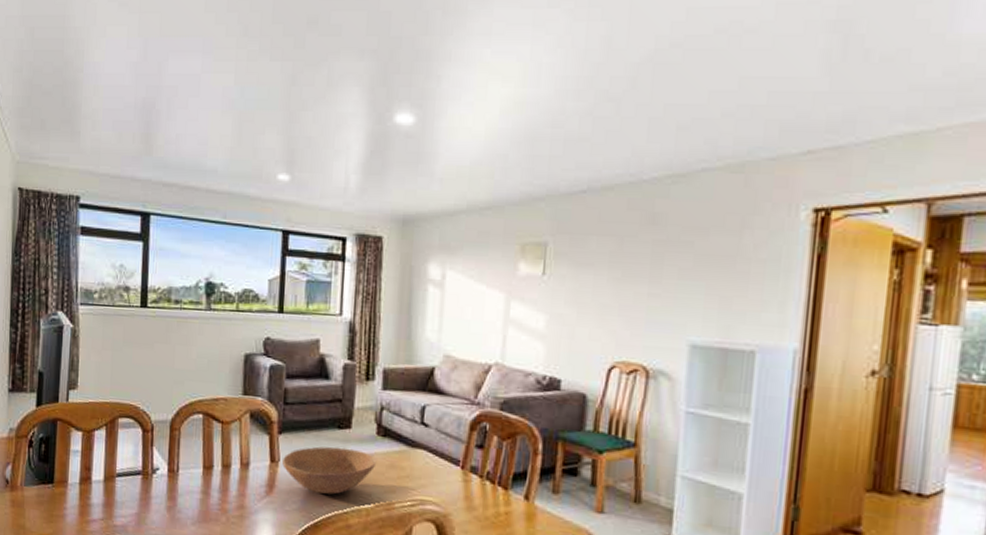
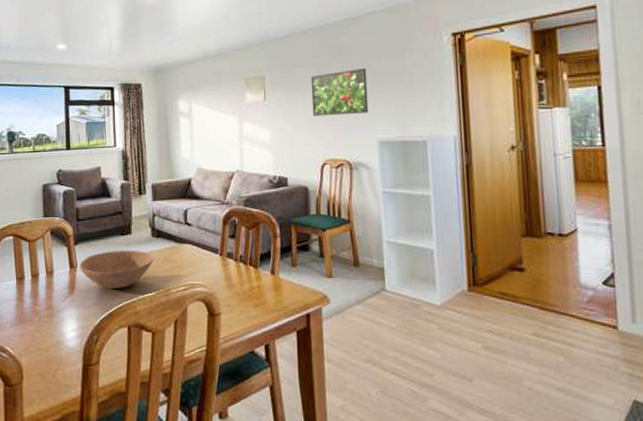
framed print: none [605,245,687,306] -> present [311,68,369,116]

